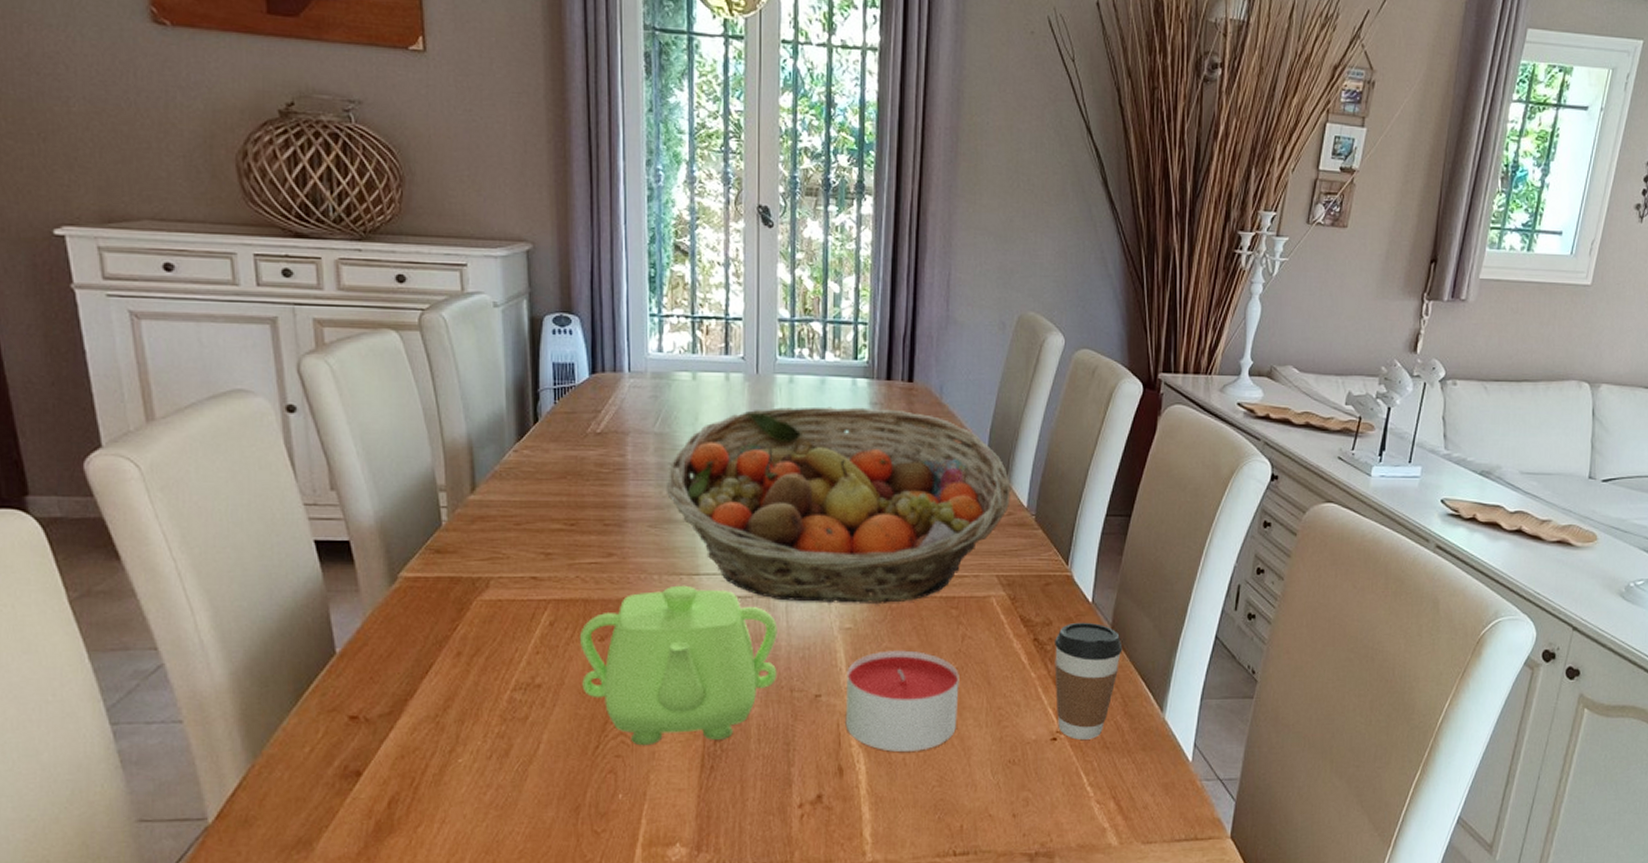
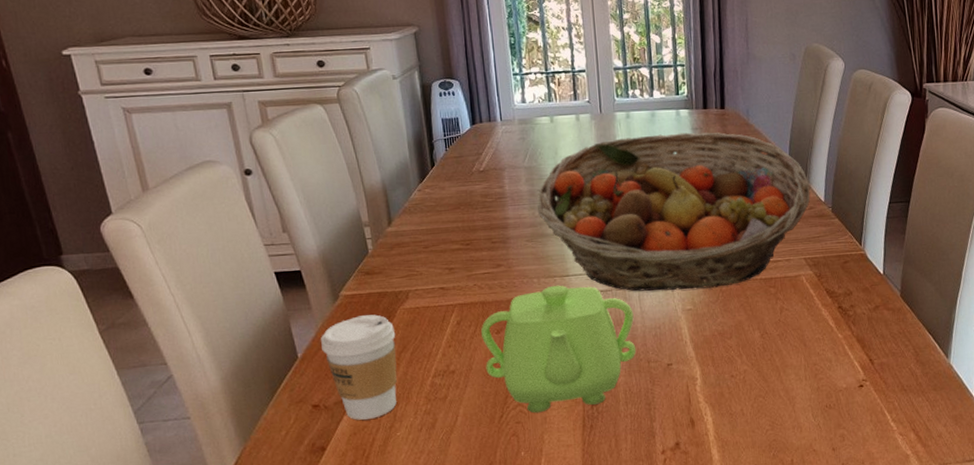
coffee cup: none [368,605,468,739] -> present [321,314,397,420]
candle: present [845,650,959,752] -> none [691,323,782,405]
coffee cup: present [1054,622,1123,740] -> none [855,290,911,385]

